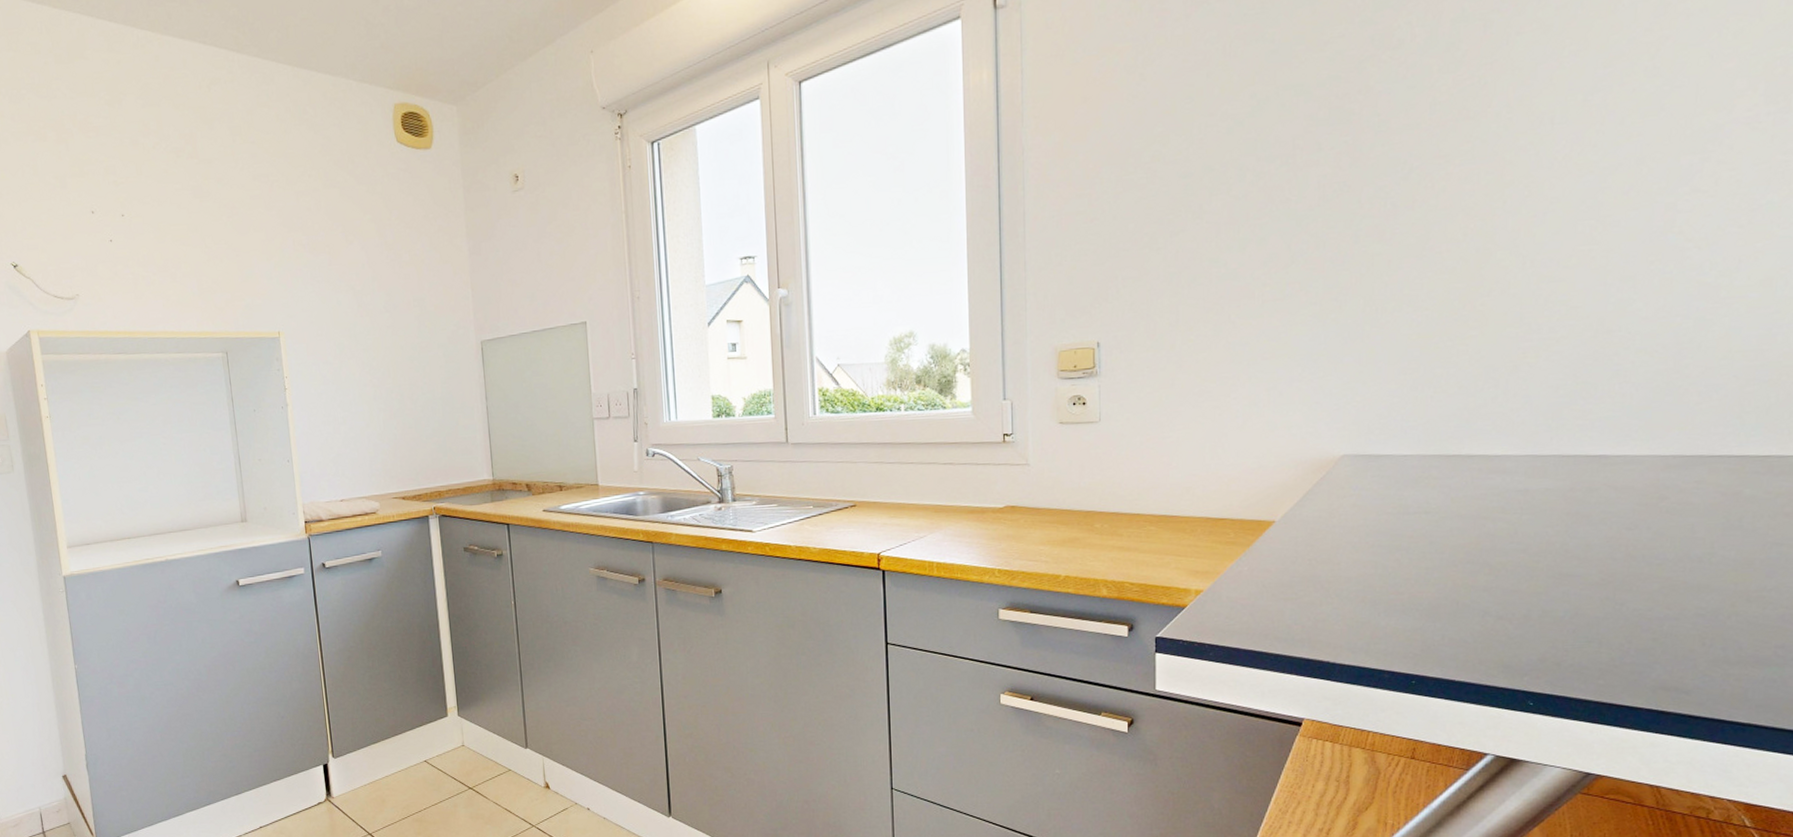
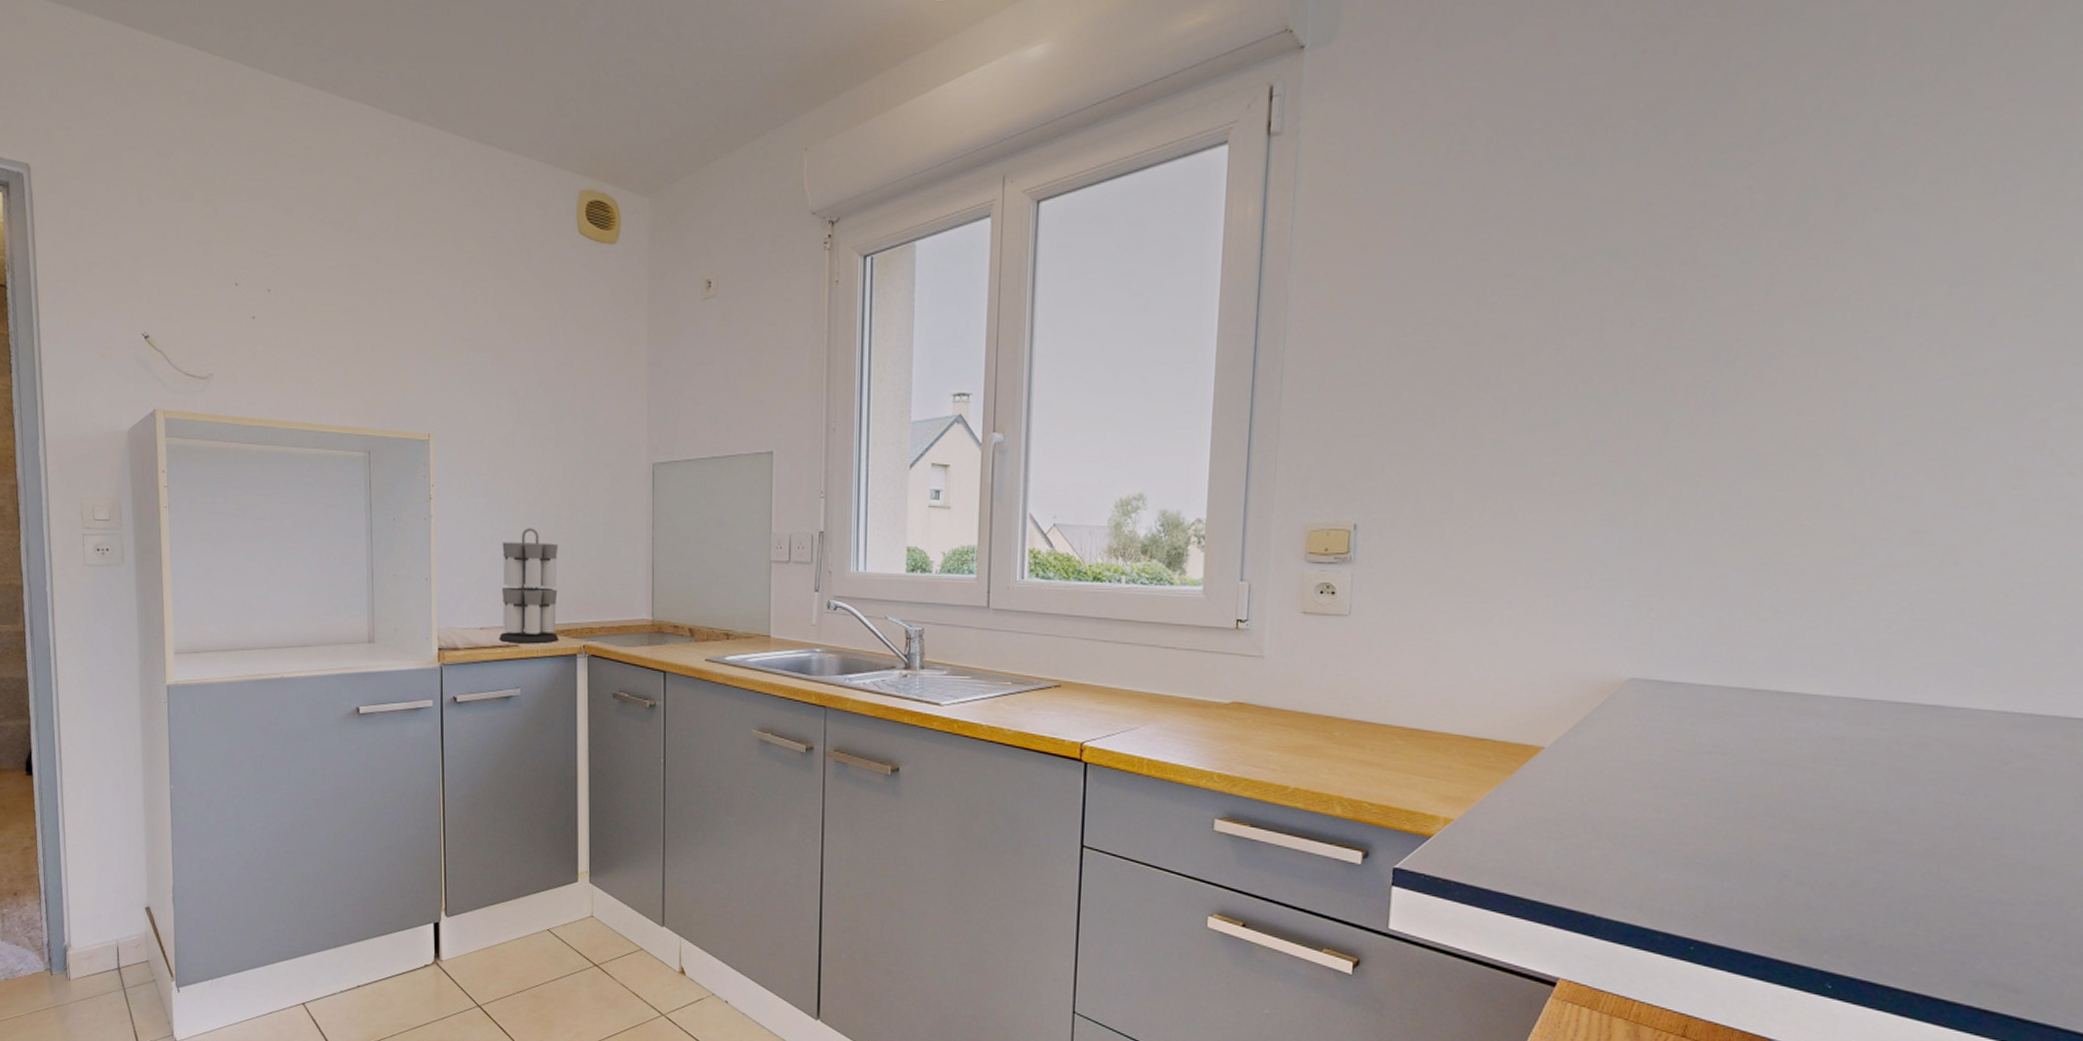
spice rack: none [353,407,411,511] -> present [499,528,559,644]

